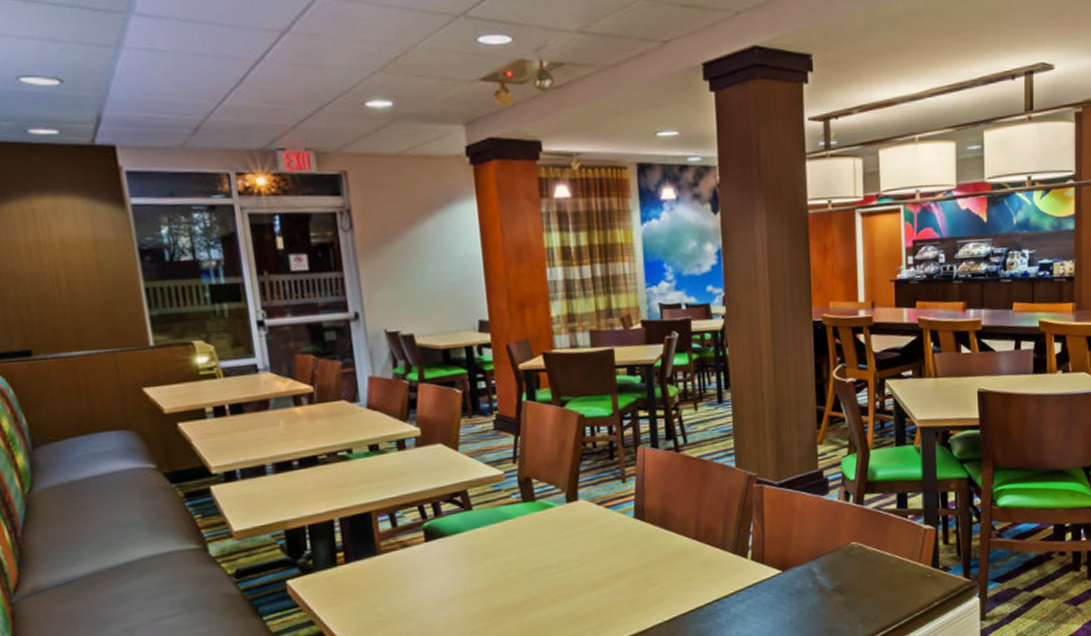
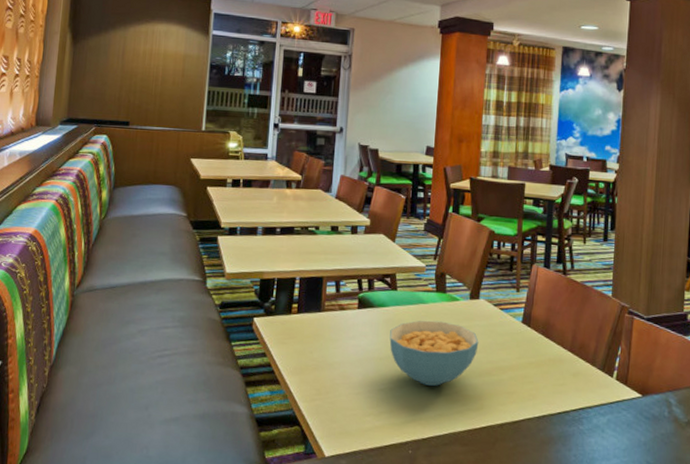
cereal bowl: none [472,535,586,615] -> present [389,320,479,386]

